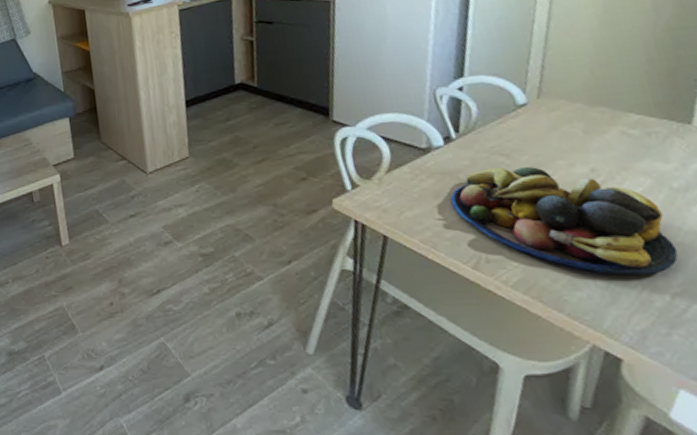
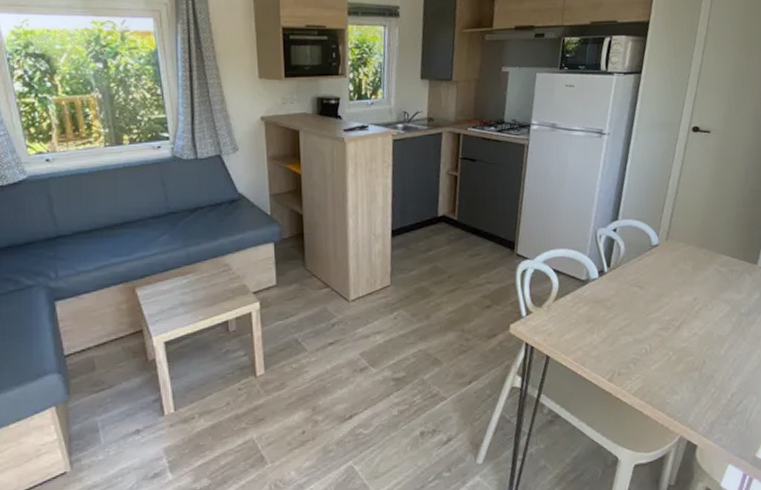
fruit bowl: present [451,167,678,275] -> none [599,296,739,381]

